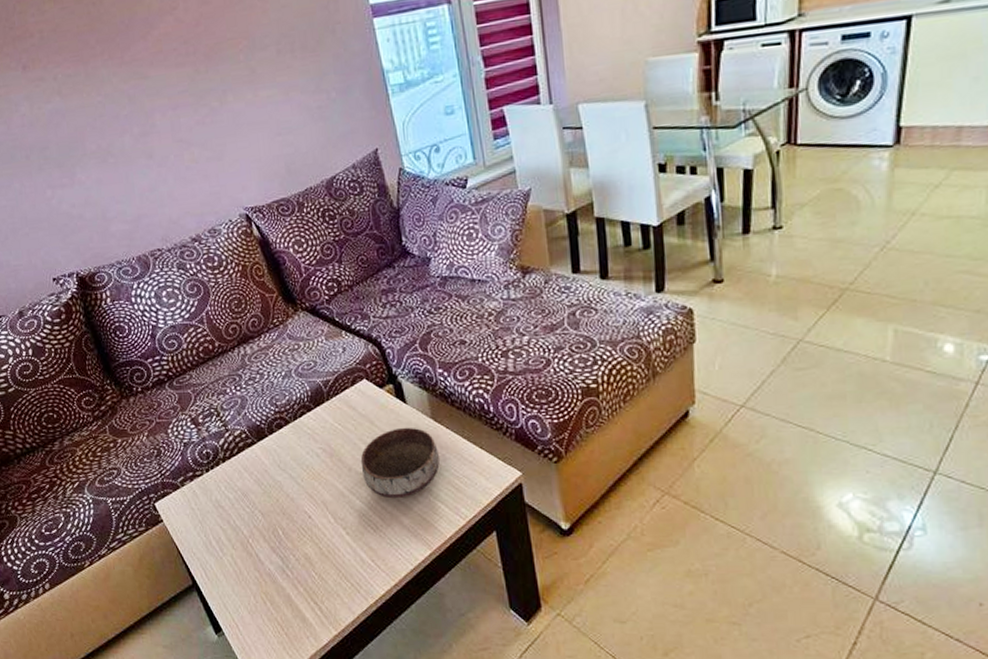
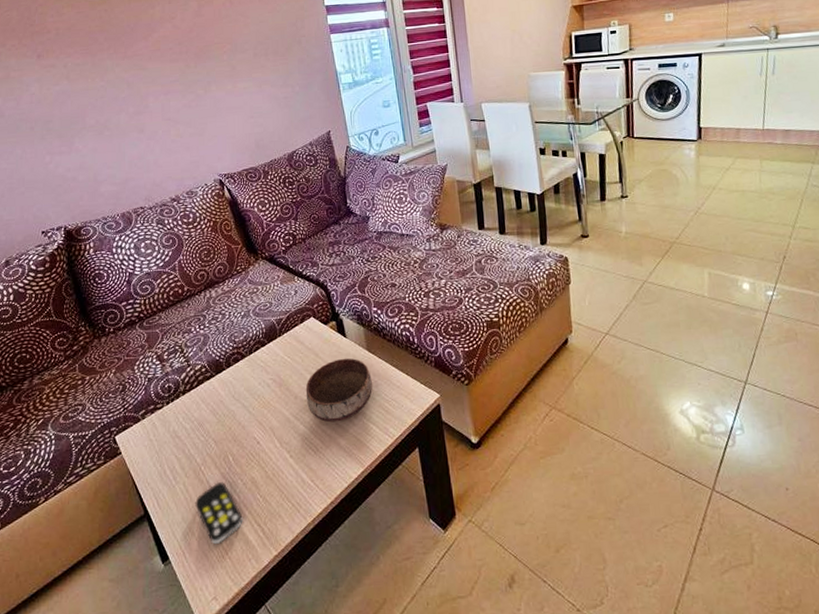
remote control: none [245,556,298,619] -> present [195,482,243,544]

